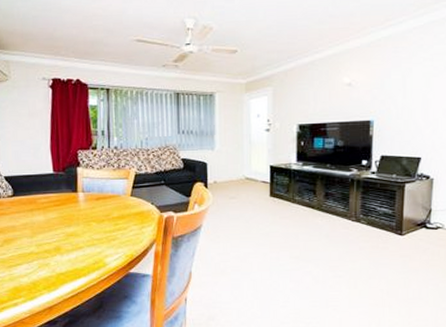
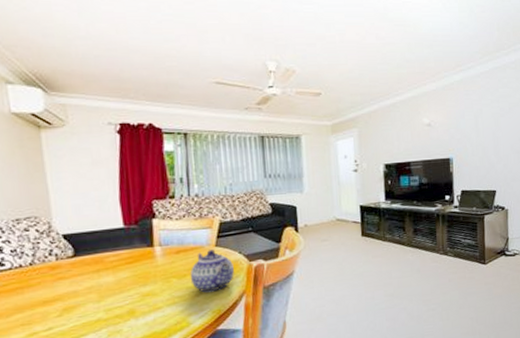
teapot: none [107,199,146,238] -> present [190,250,234,293]

